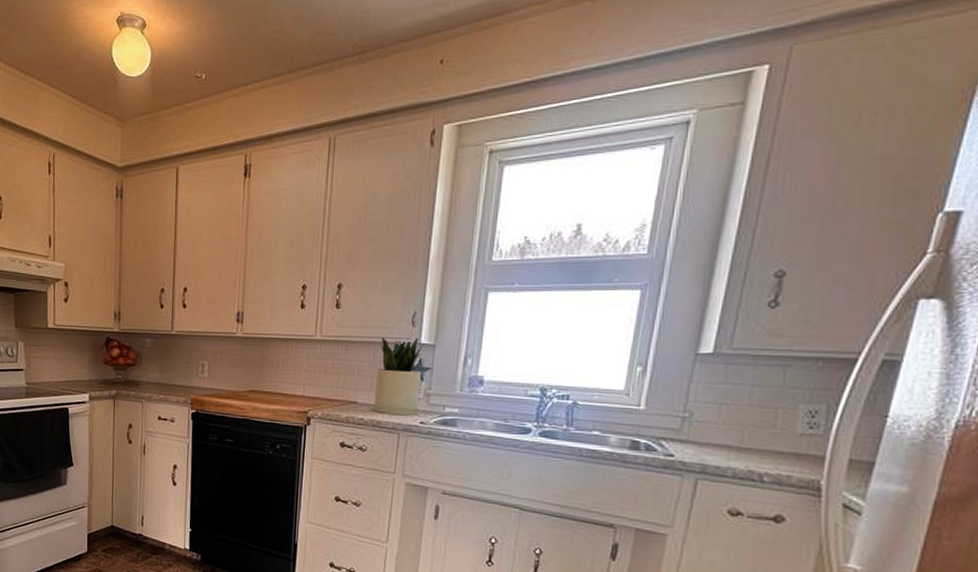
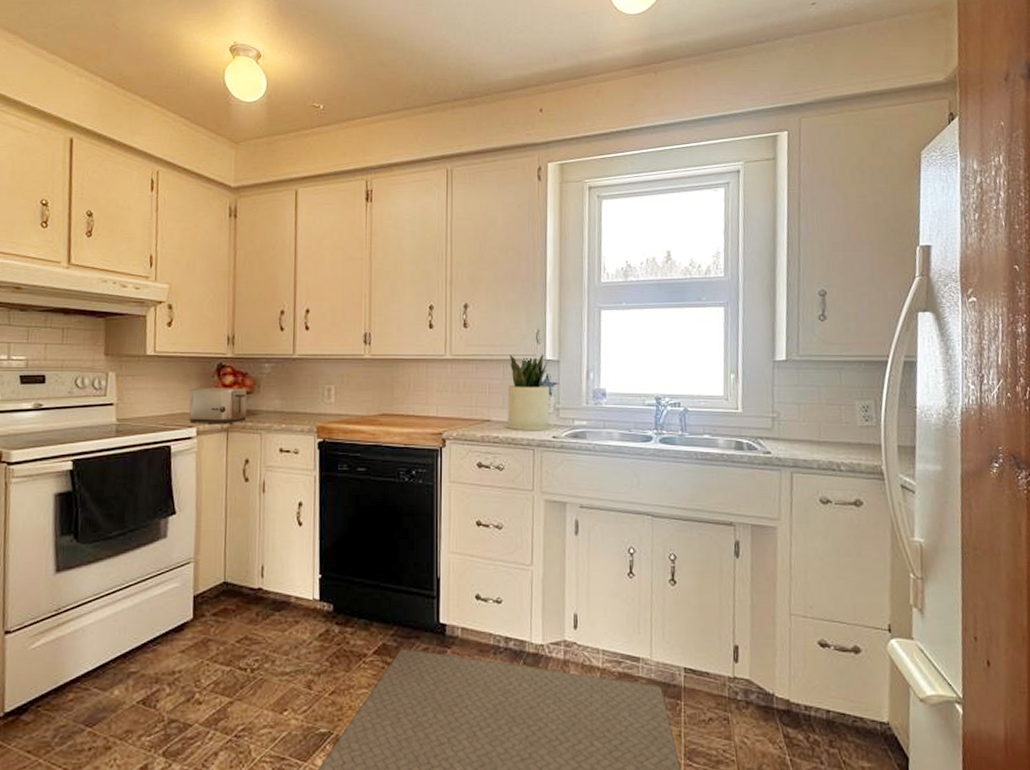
toaster: none [82,358,131,392] -> present [188,387,248,425]

